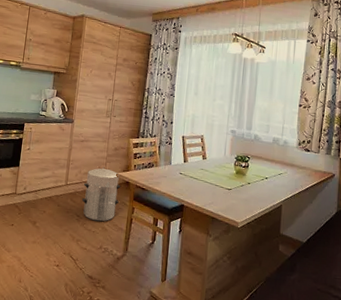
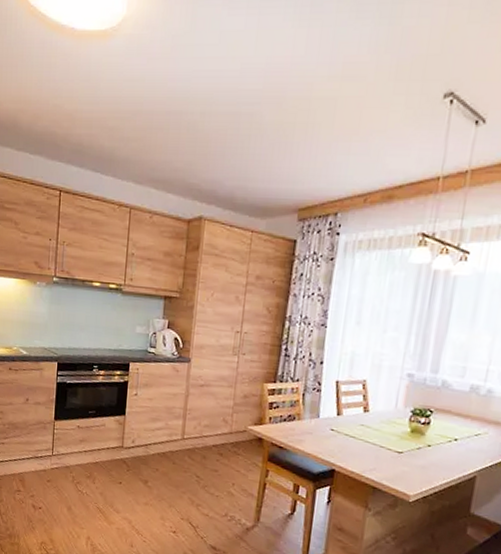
waste bin: present [82,167,120,222] -> none [203,418,251,485]

